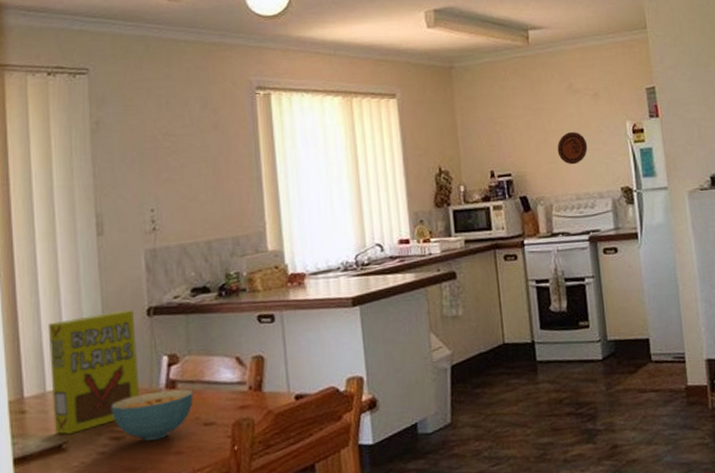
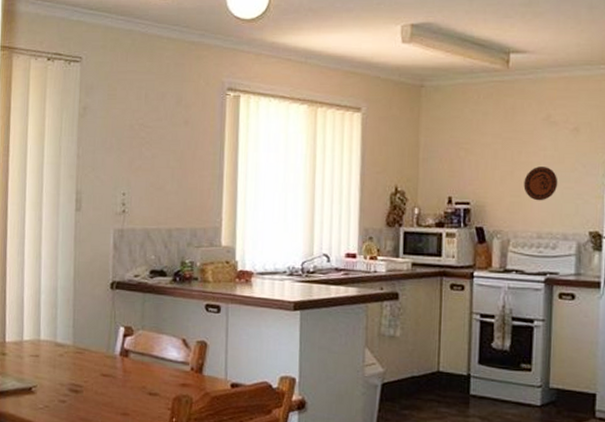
cereal box: present [49,310,140,435] -> none [27,280,100,380]
cereal bowl: present [111,388,194,441] -> none [73,356,143,399]

